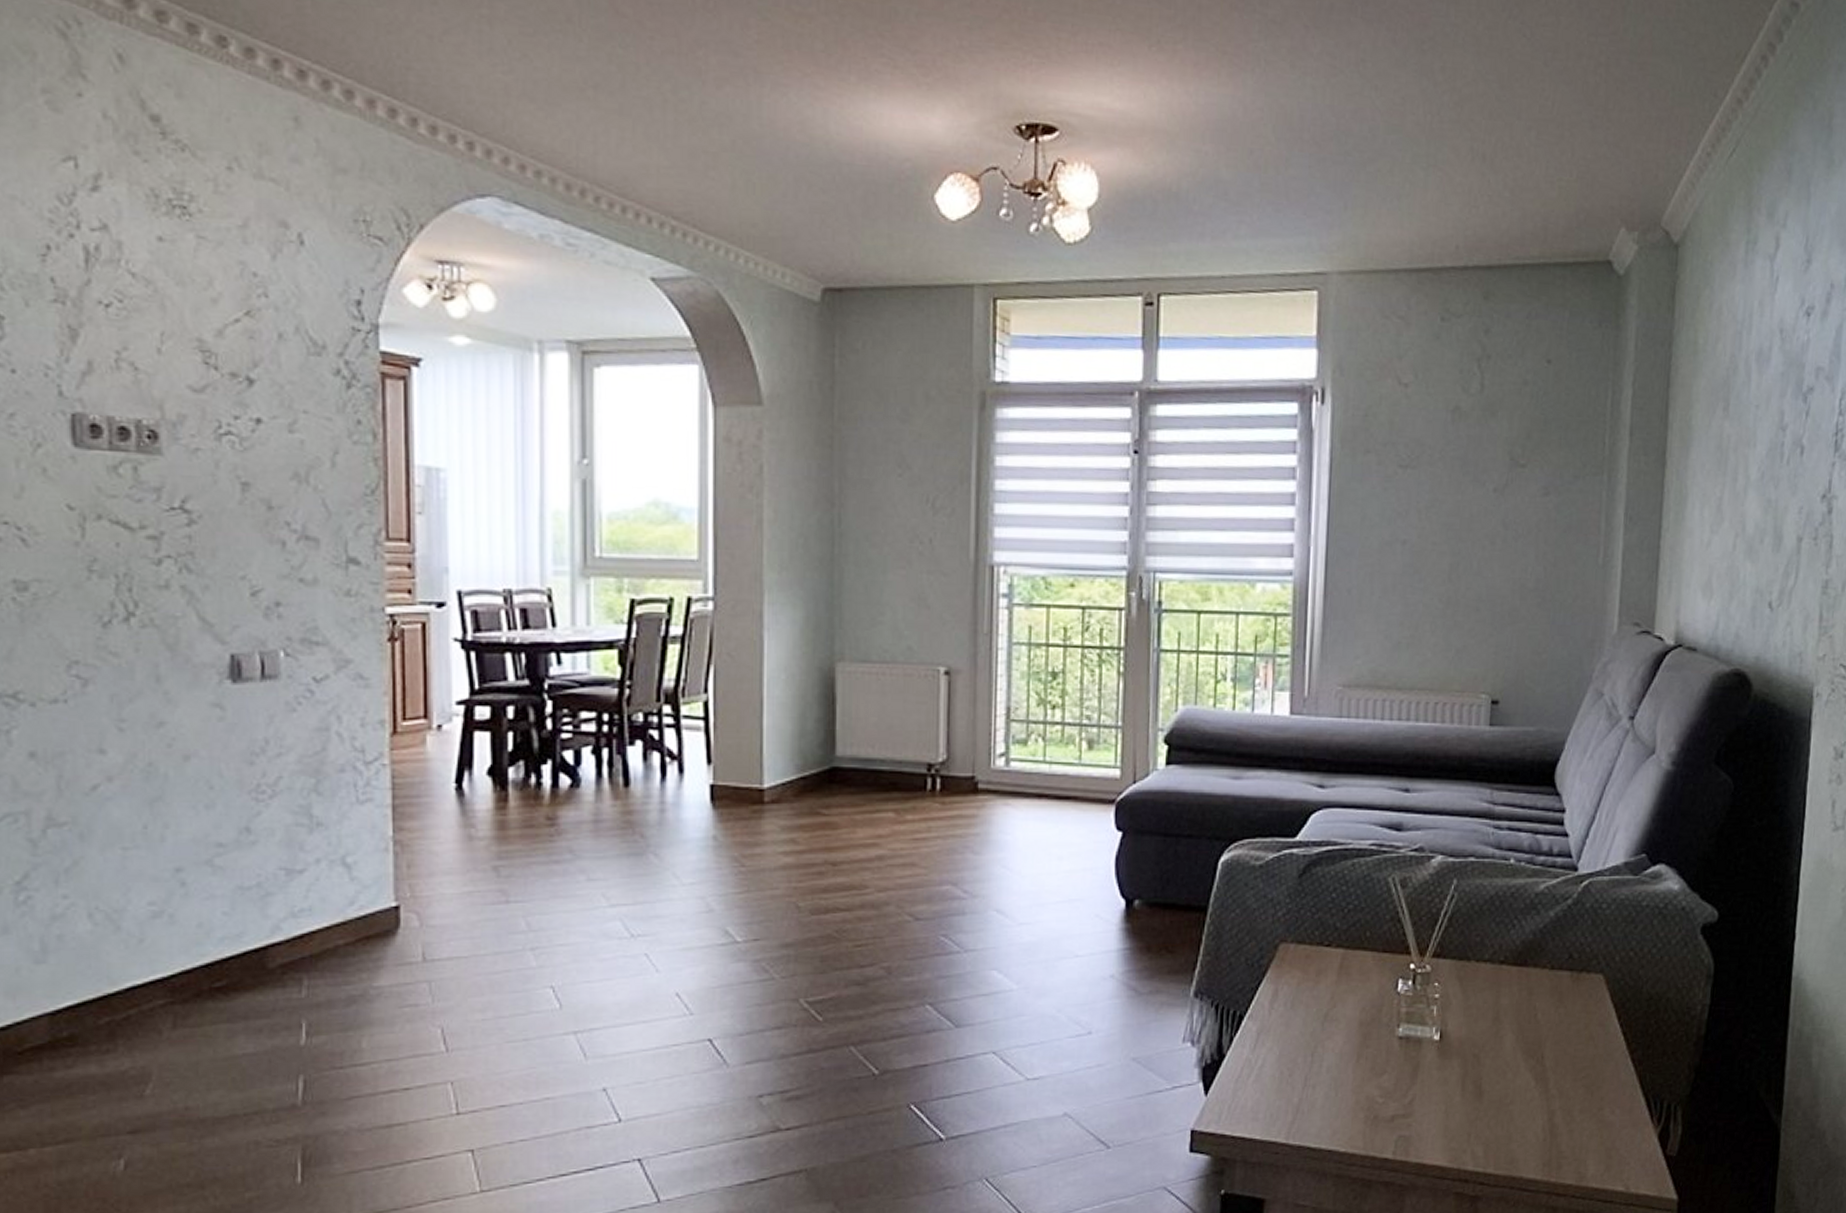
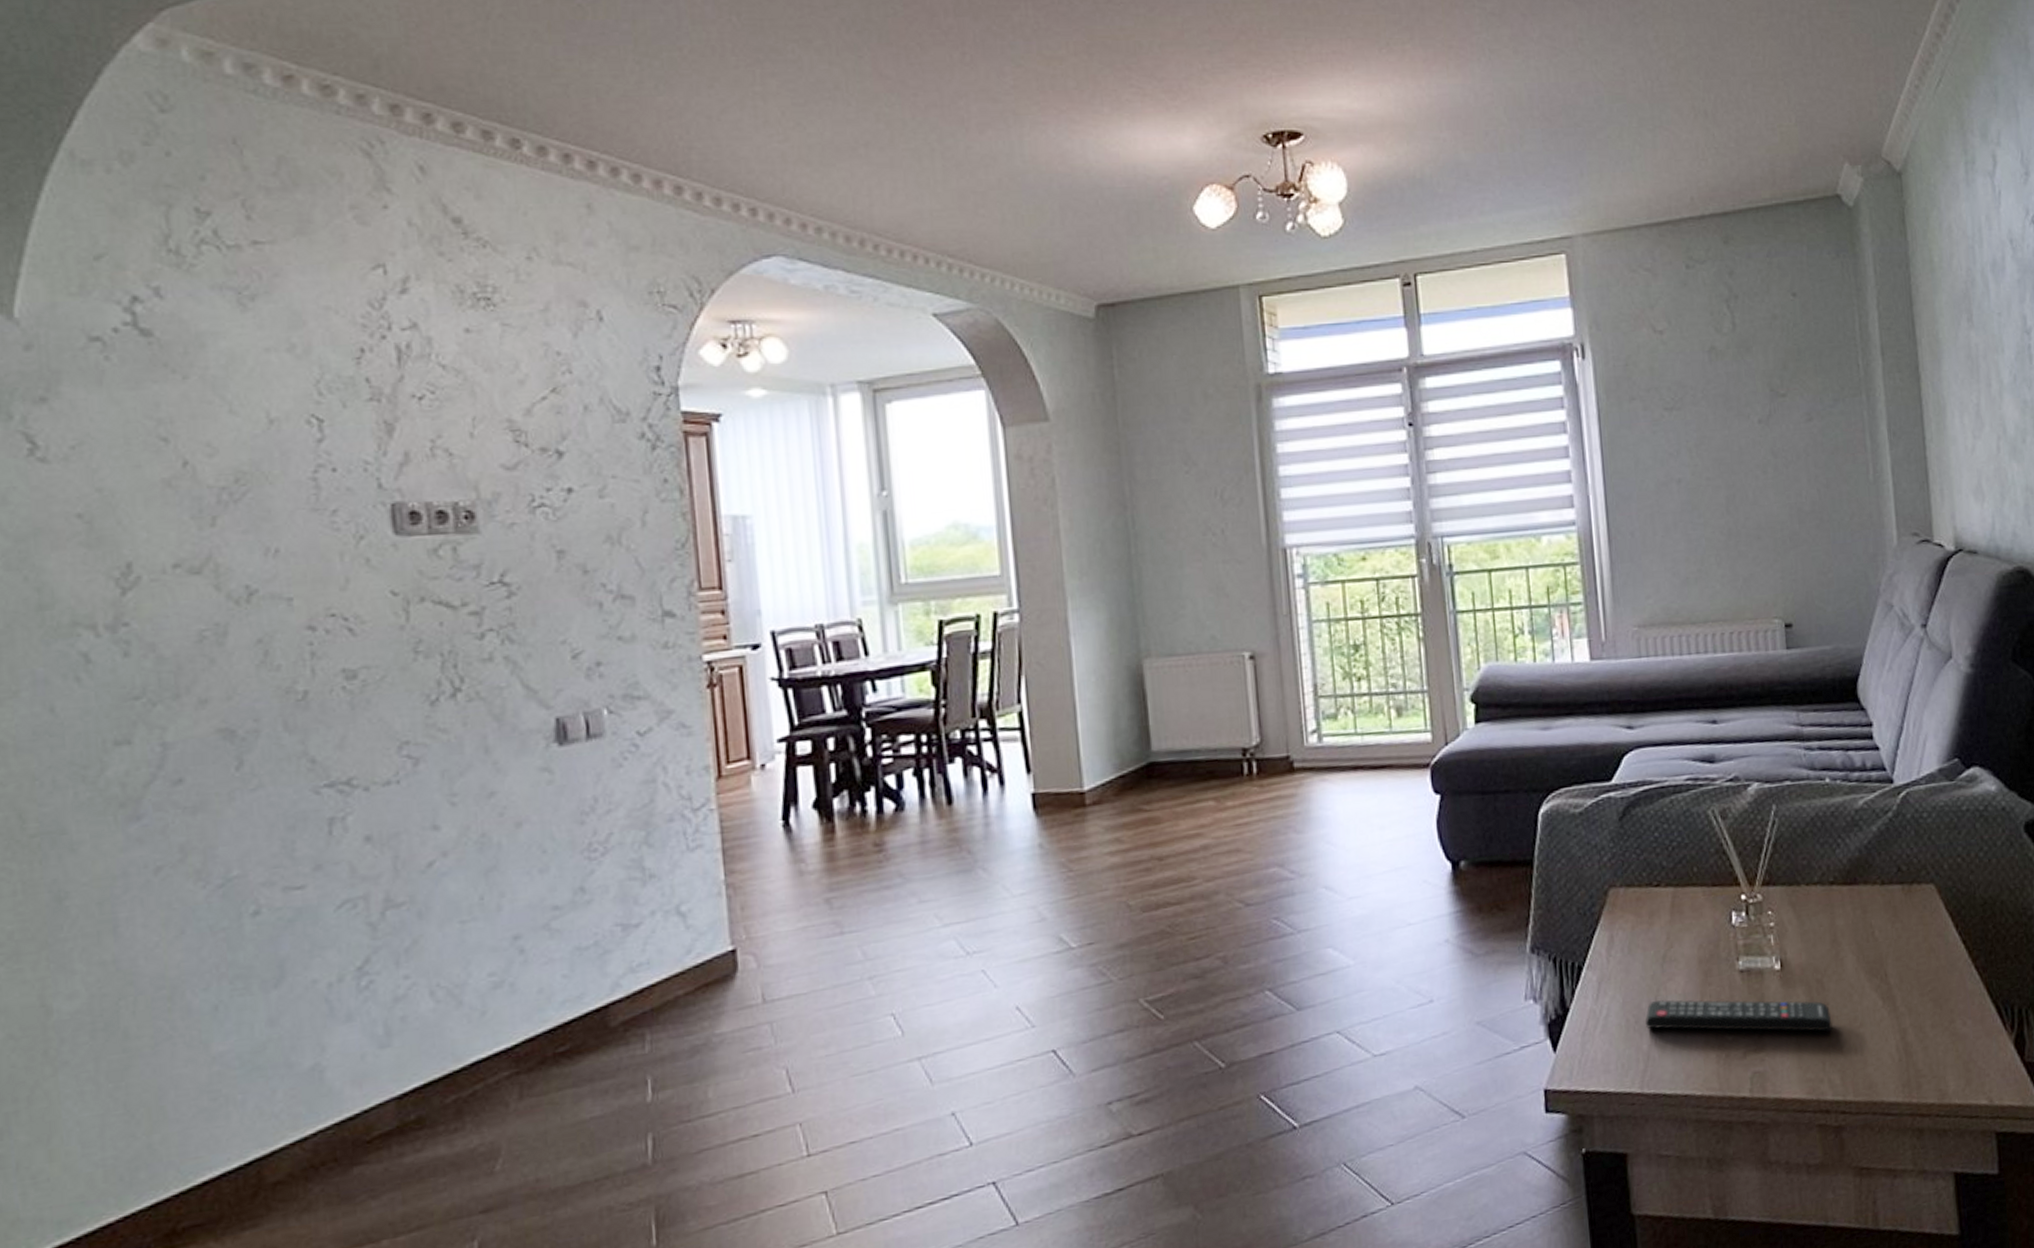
remote control: none [1299,1056,1483,1105] -> present [1646,999,1833,1032]

